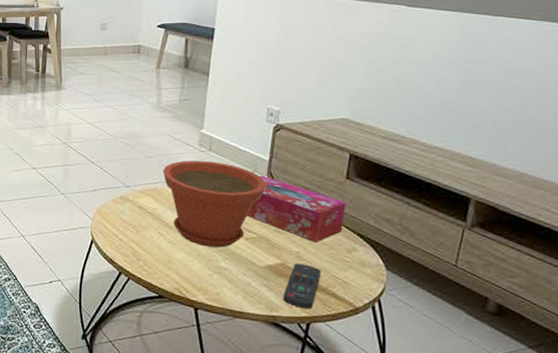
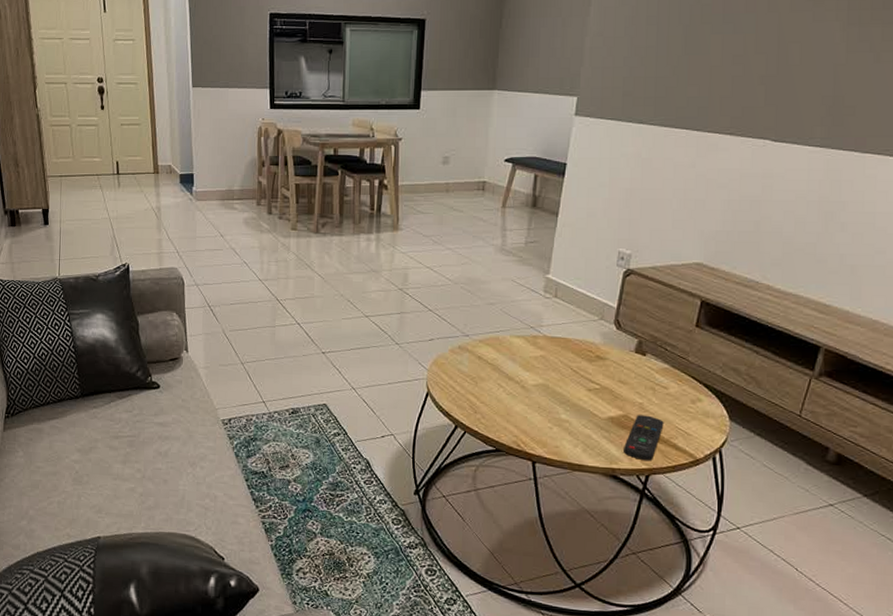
plant pot: present [163,160,267,248] -> none [505,308,613,399]
tissue box: present [247,175,346,243] -> none [591,323,694,394]

